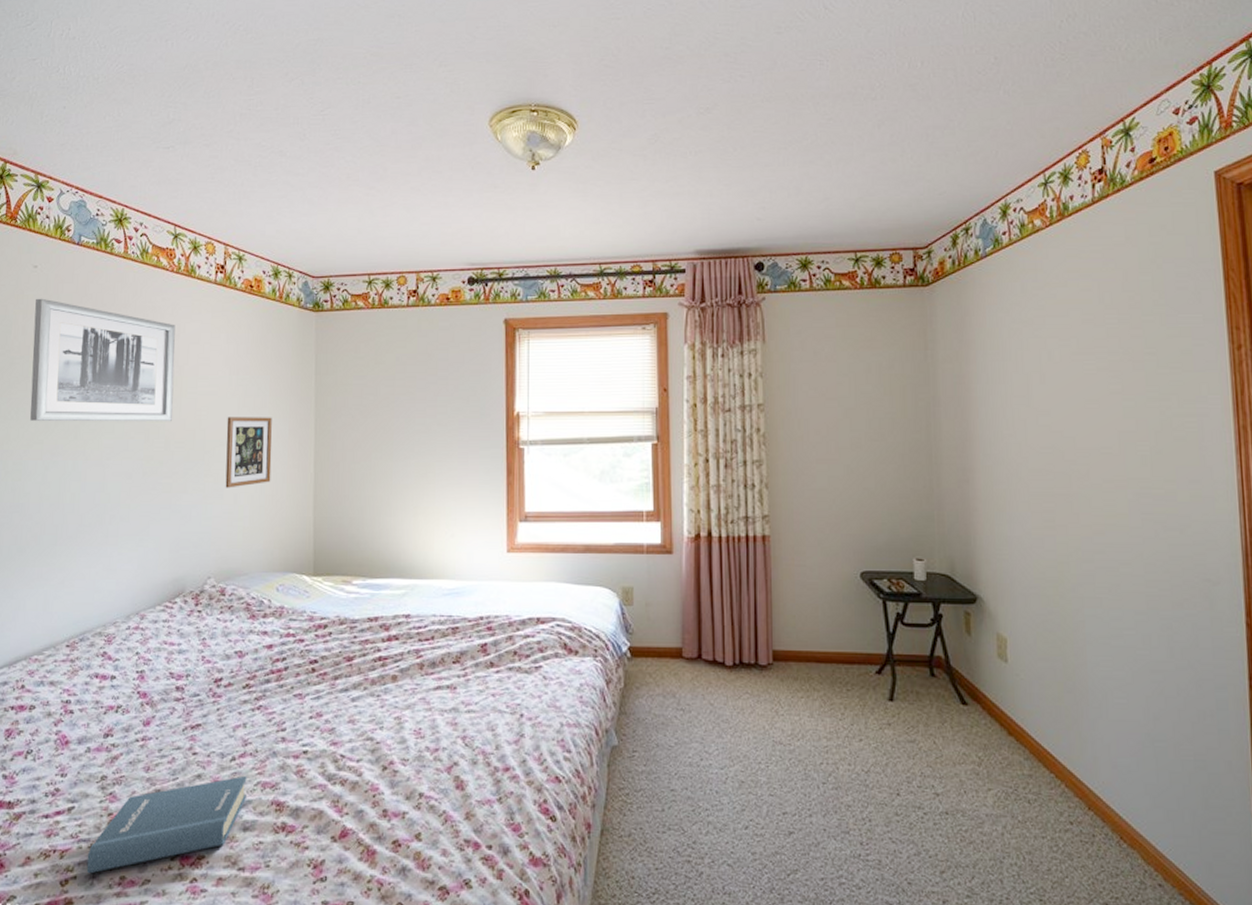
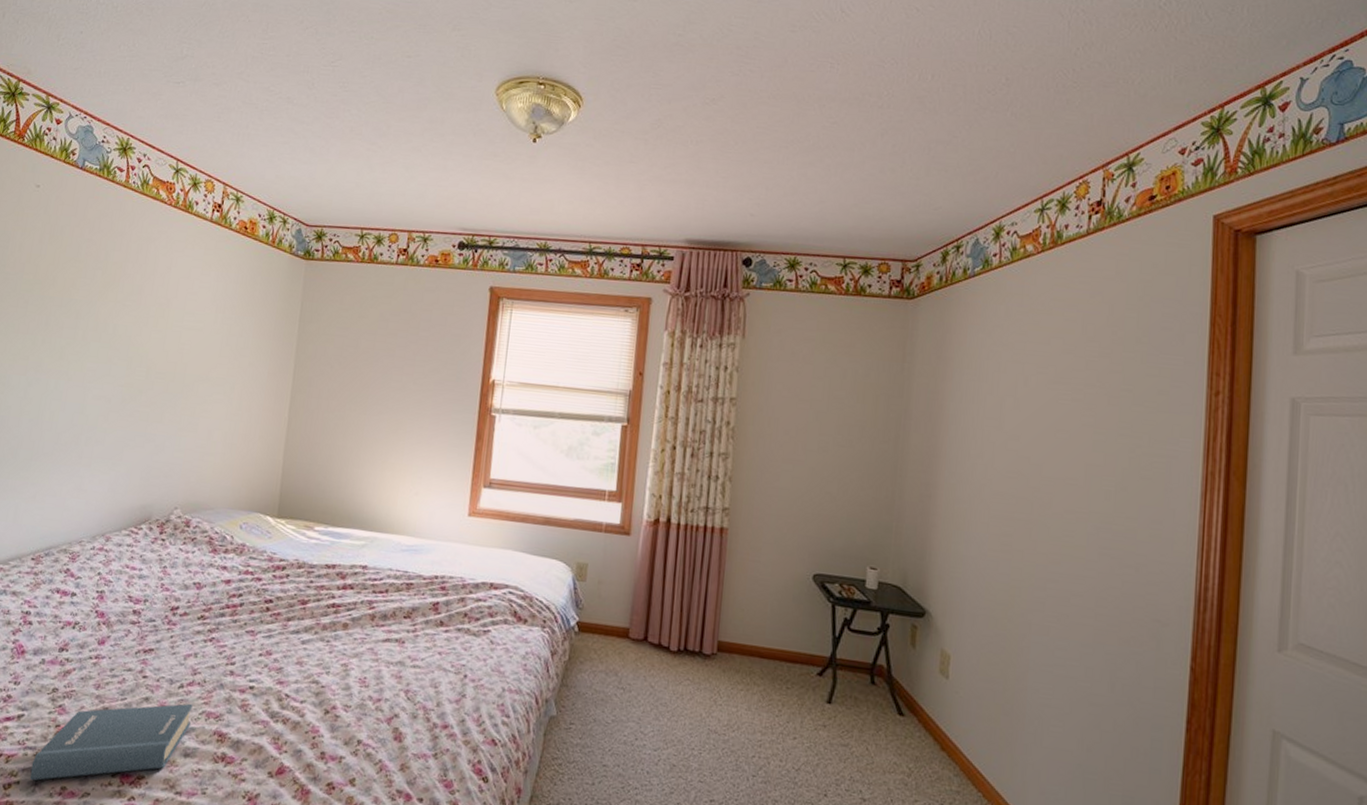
wall art: present [30,298,175,422] -> none [18,217,168,353]
picture frame: present [225,417,272,488] -> none [200,353,253,424]

